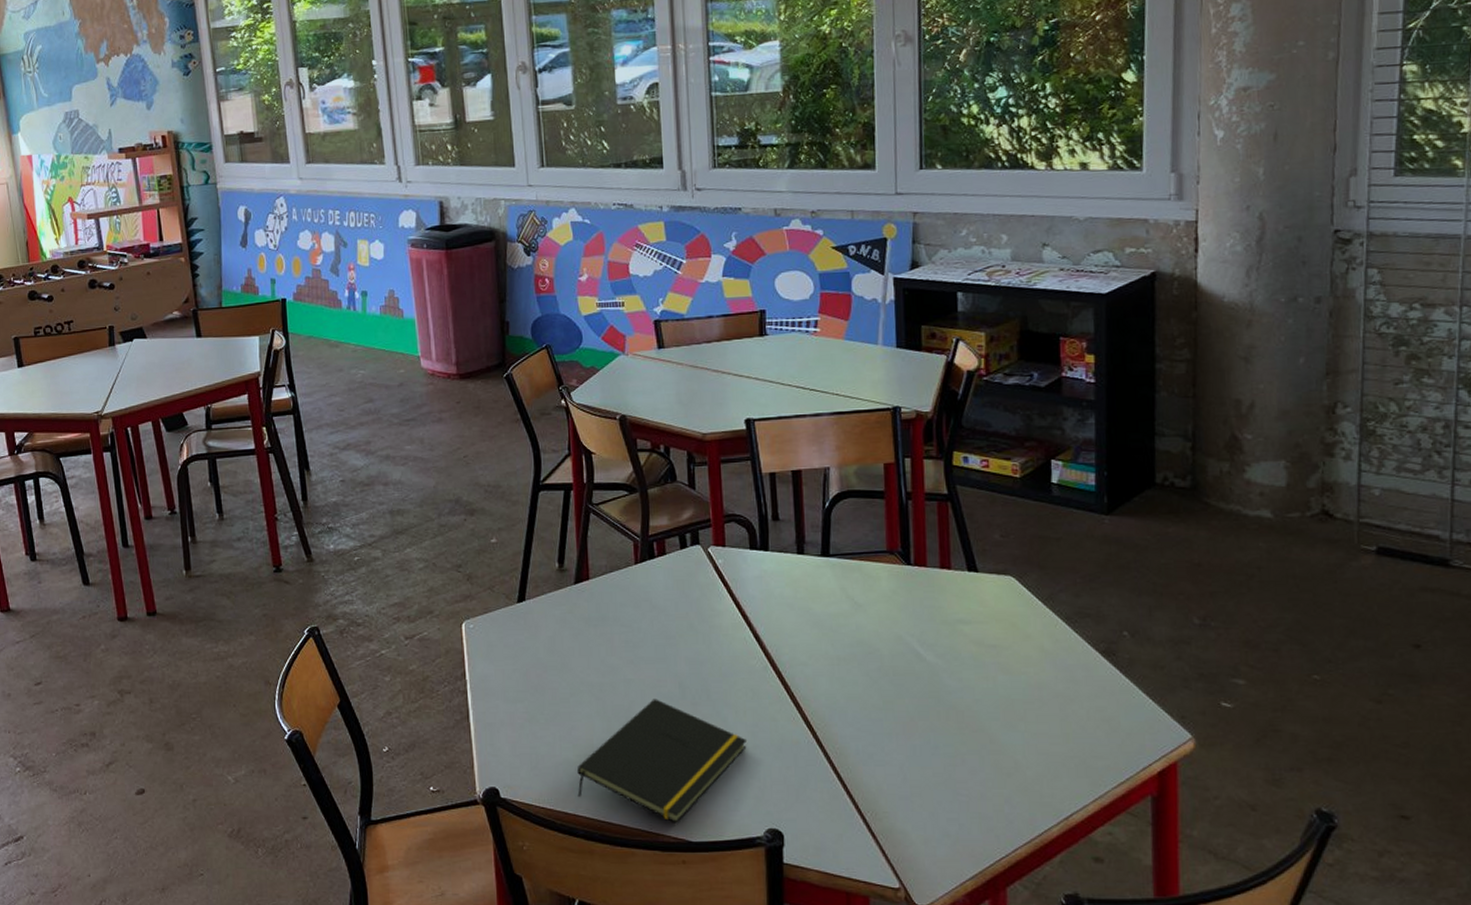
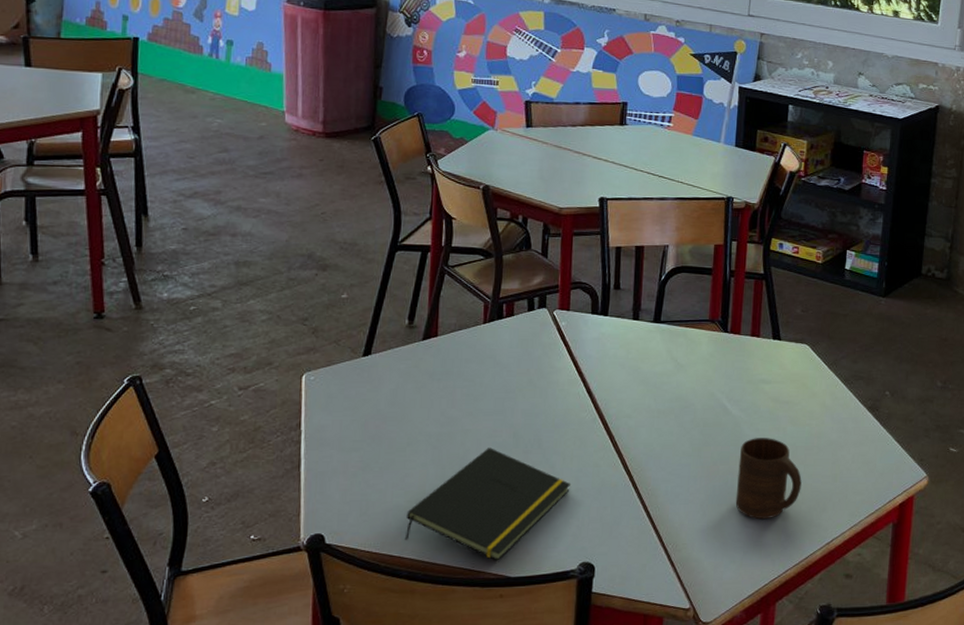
cup: none [941,689,1024,787] -> present [735,438,802,520]

